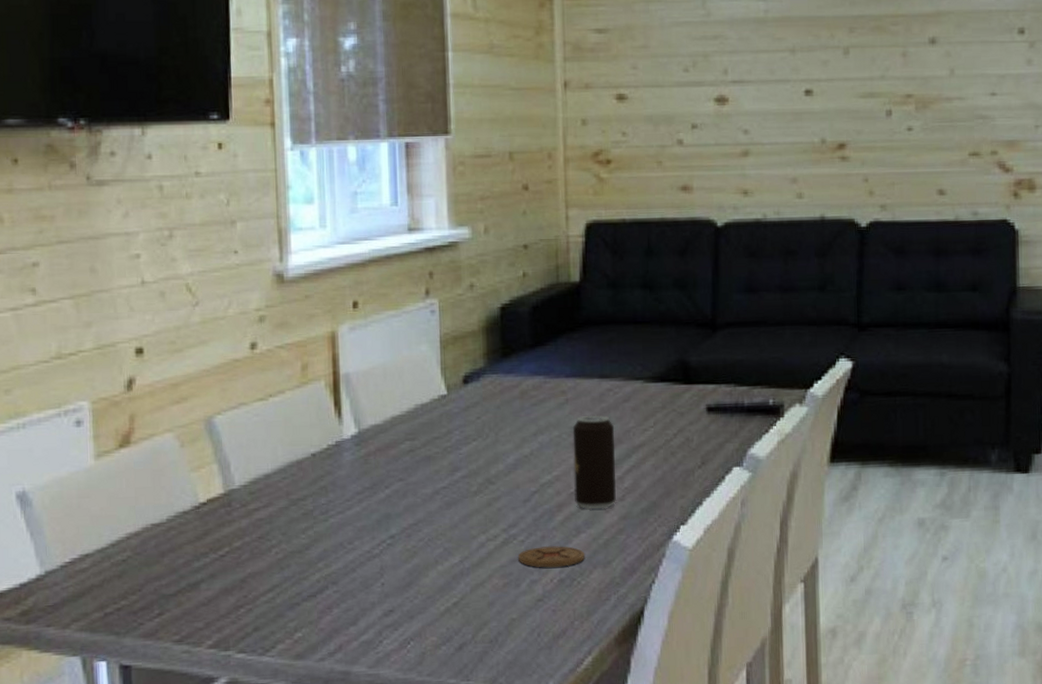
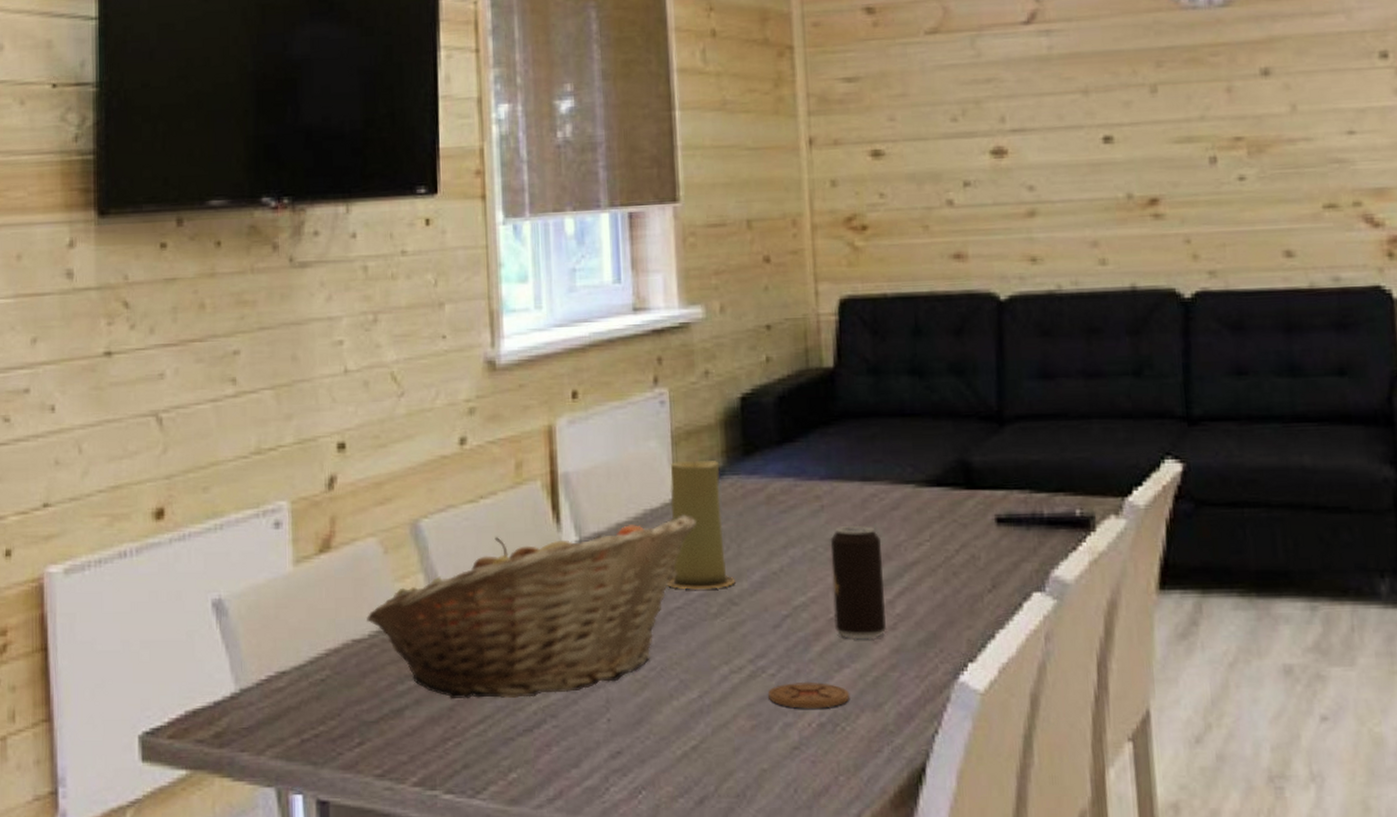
fruit basket: none [165,408,461,573] -> present [367,514,697,700]
candle: none [435,361,493,472] -> present [668,460,736,590]

